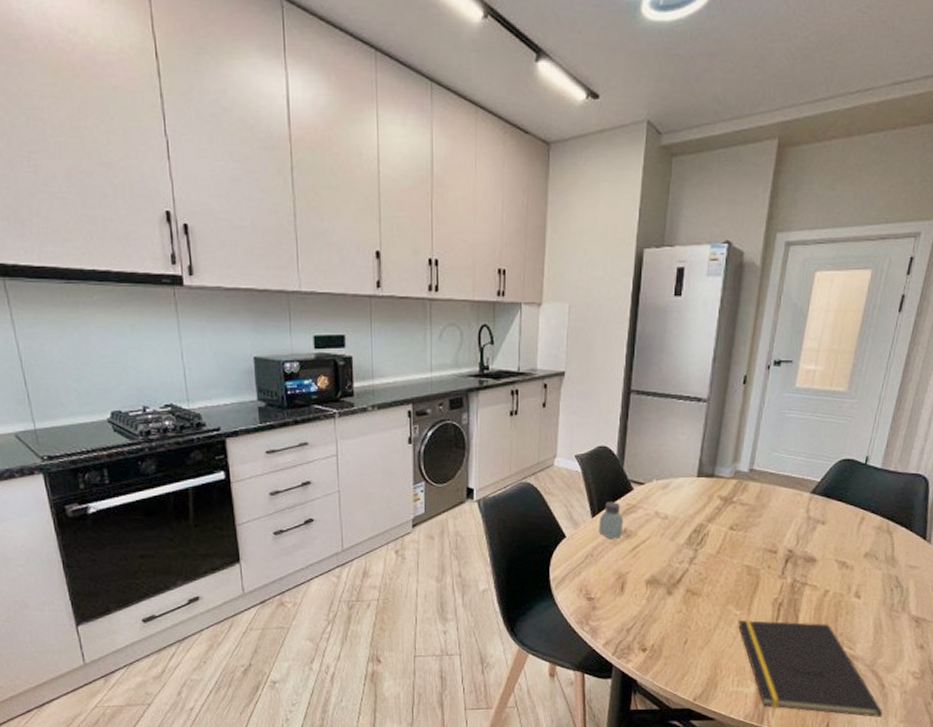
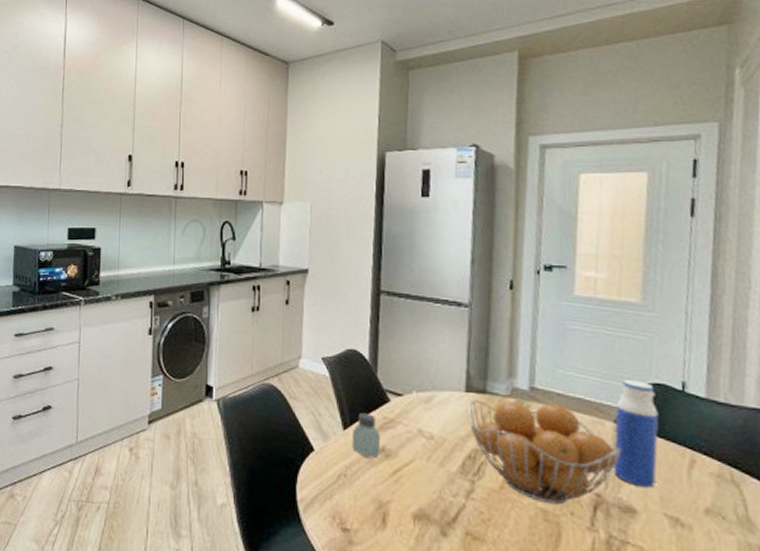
fruit basket: none [697,481,814,562] -> present [467,399,623,505]
water bottle: none [804,458,845,542] -> present [613,380,659,489]

